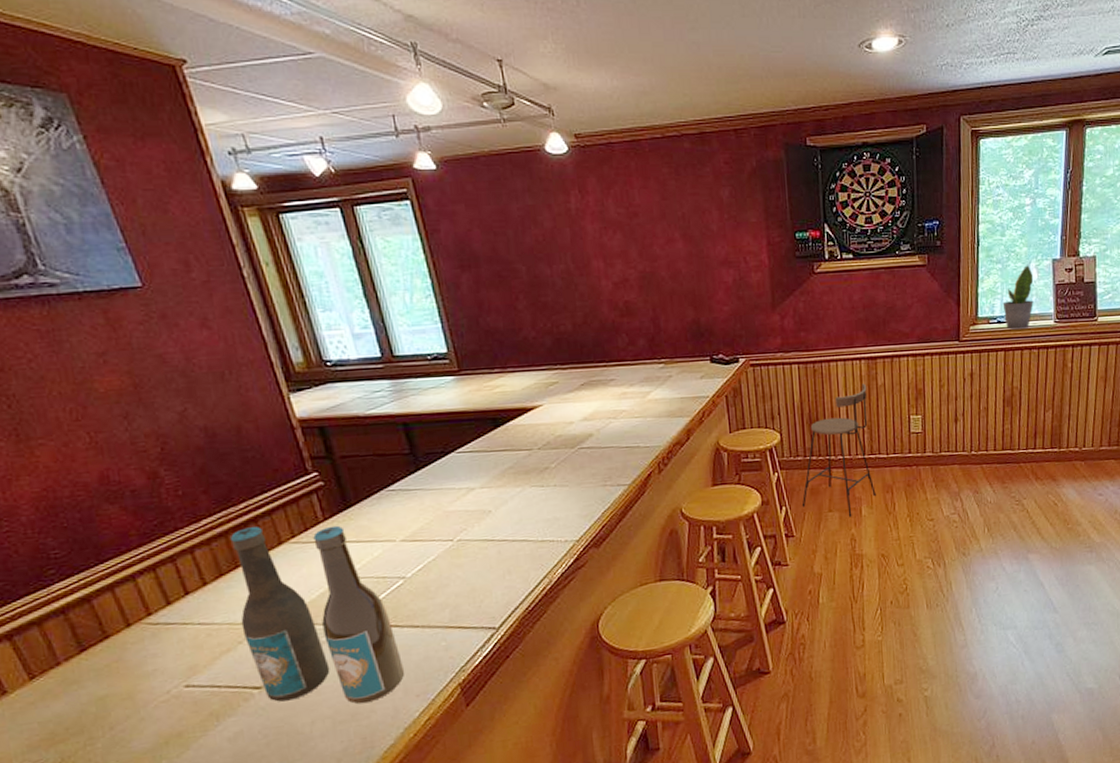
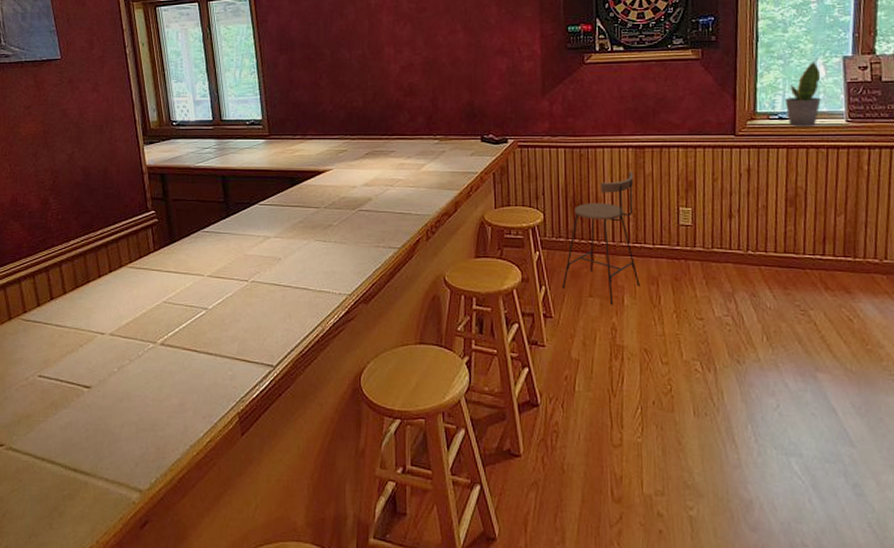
beer bottle: present [229,525,405,704] -> none [84,251,197,417]

